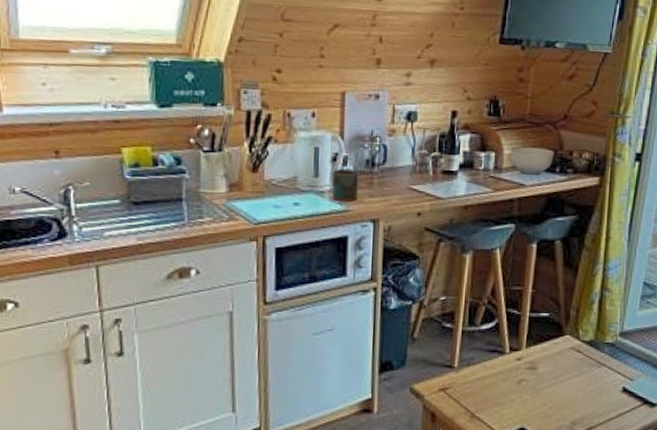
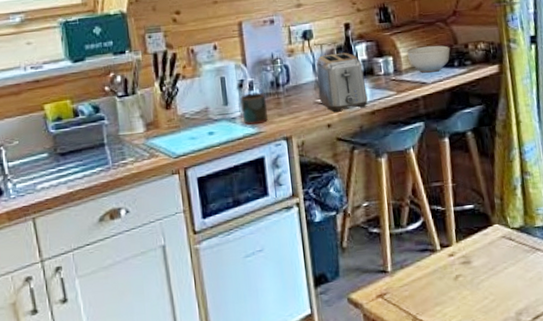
toaster: none [413,140,464,200] -> present [316,52,368,112]

